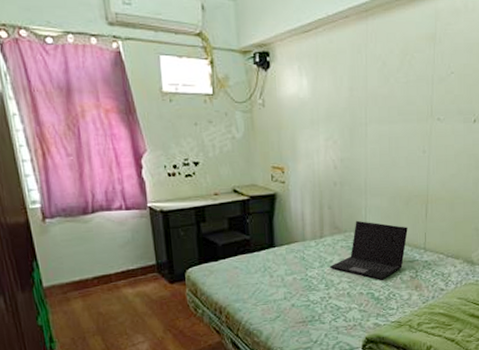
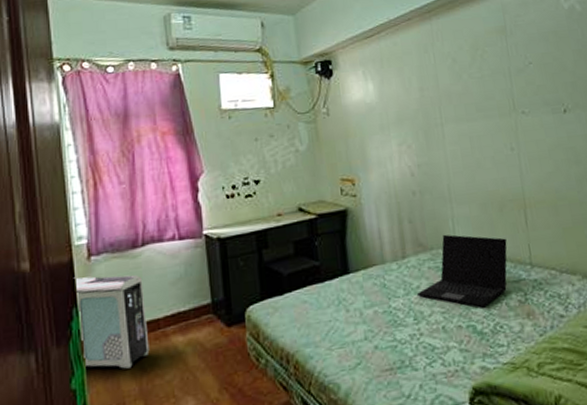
air purifier: none [34,236,104,312] -> present [76,275,150,369]

